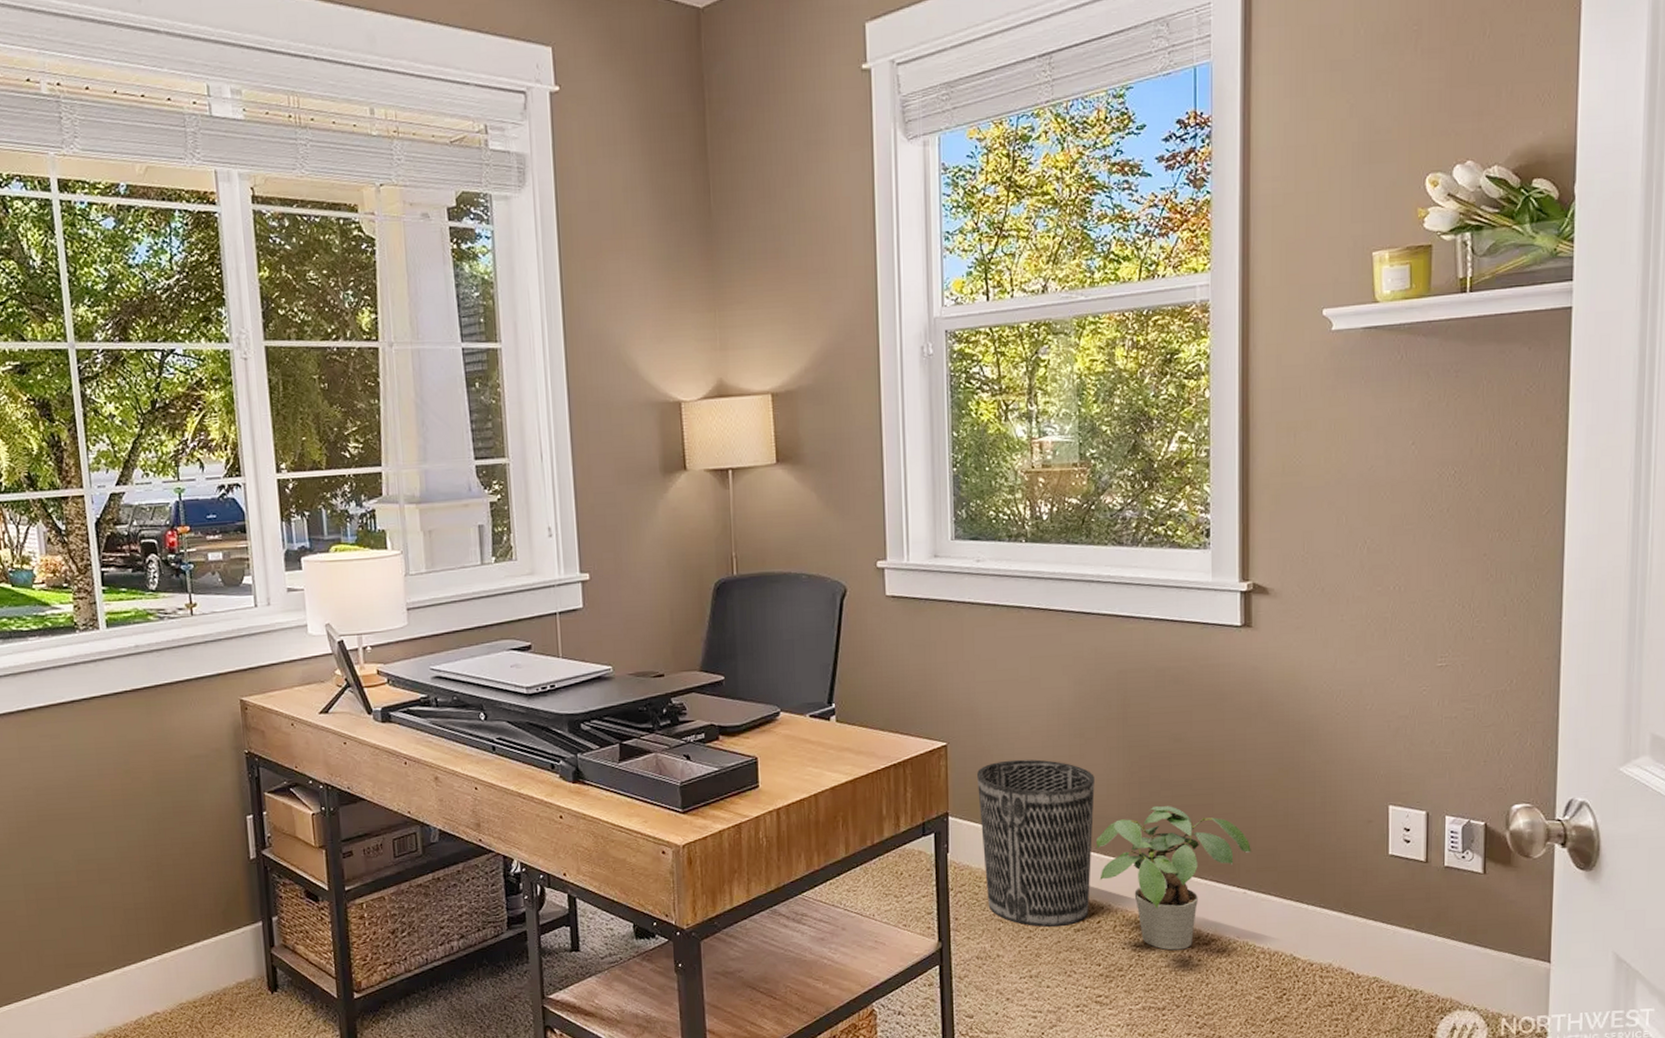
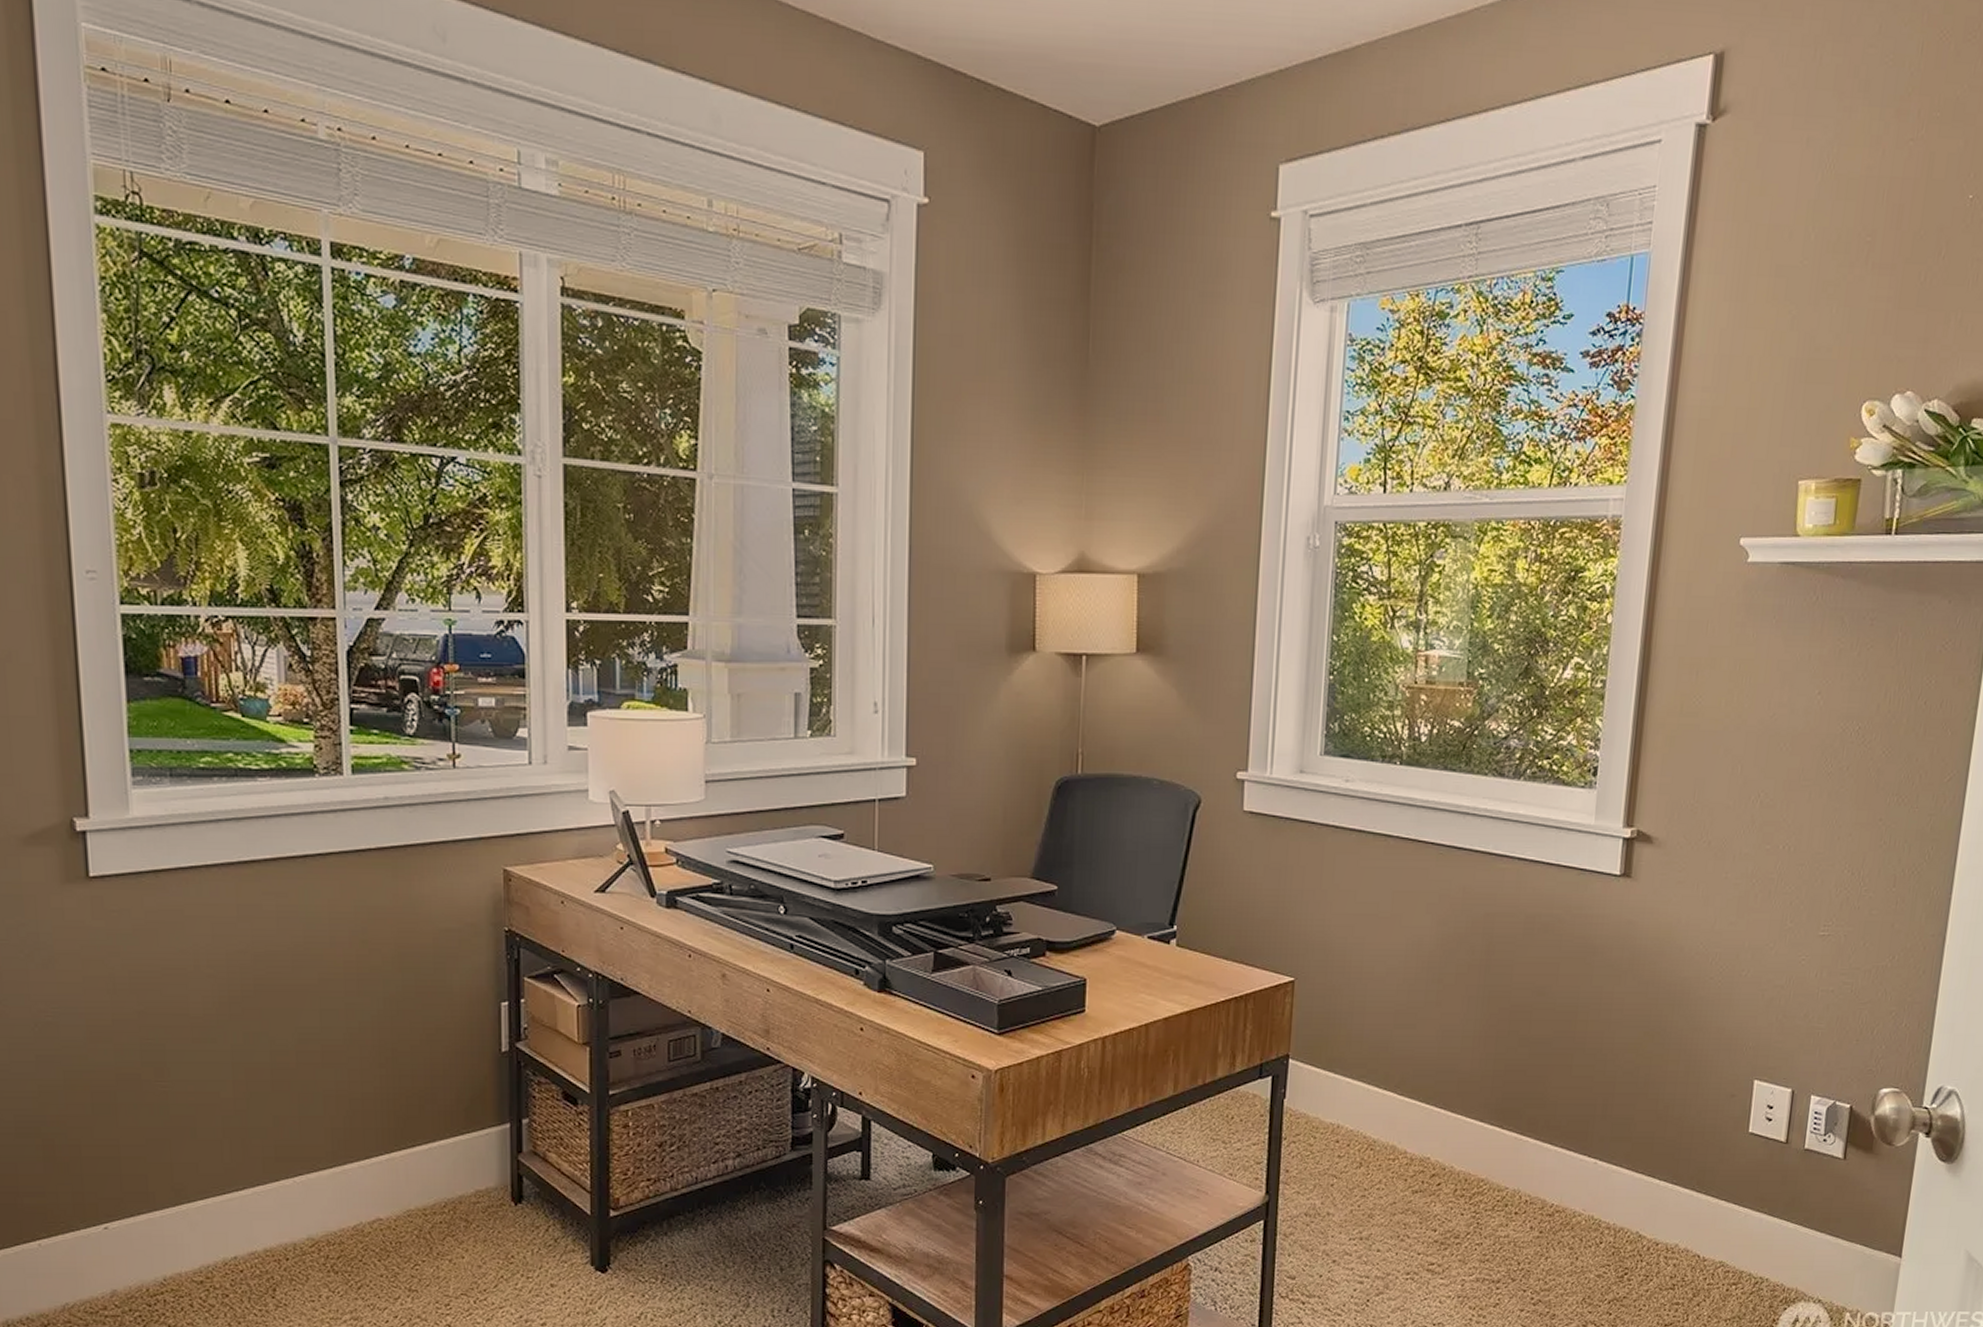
wastebasket: present [976,759,1095,927] -> none [1322,1002,1450,1186]
potted plant: present [1096,805,1251,950] -> none [1444,1063,1607,1220]

